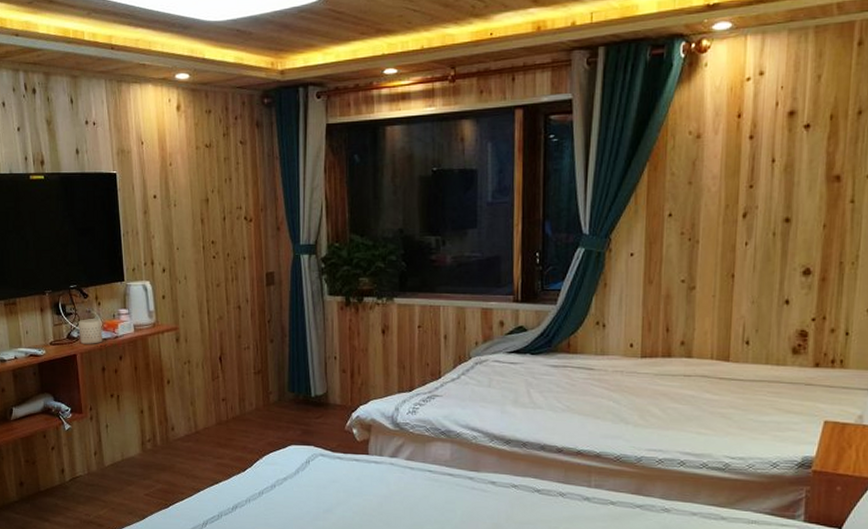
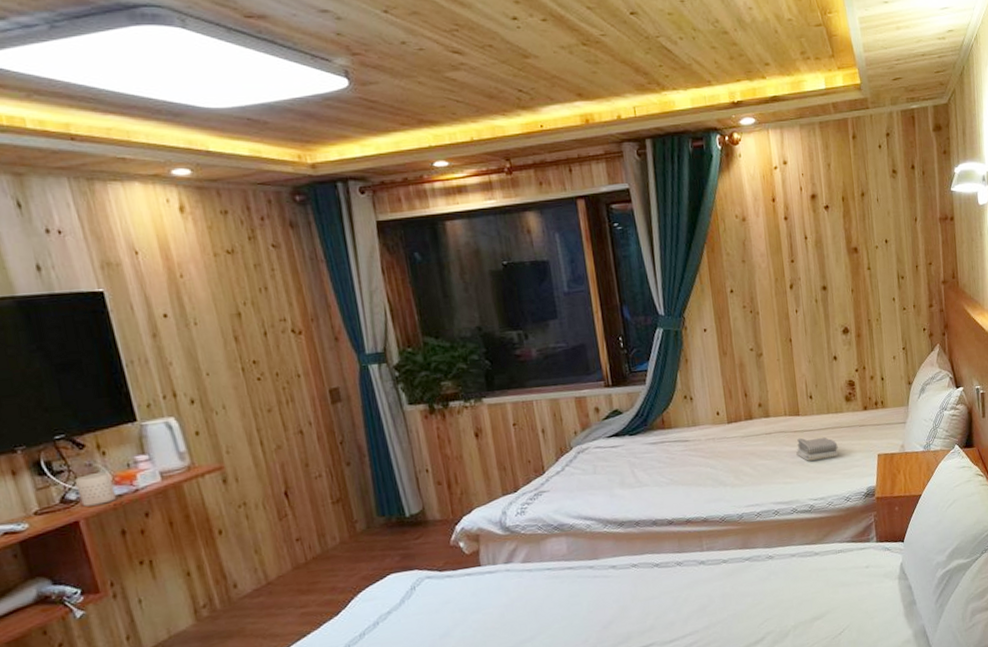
towel: none [718,386,773,415] -> present [796,437,838,461]

